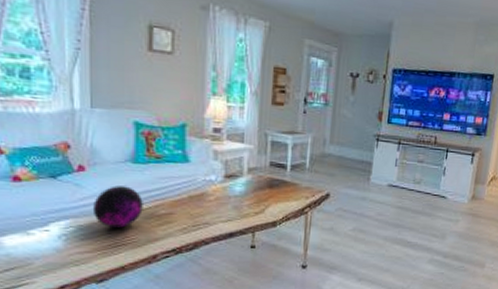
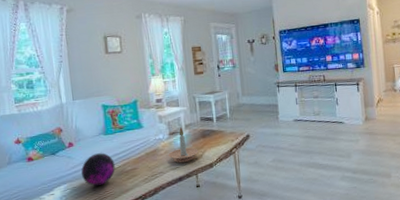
candle holder: none [219,170,261,215] -> present [168,127,199,163]

